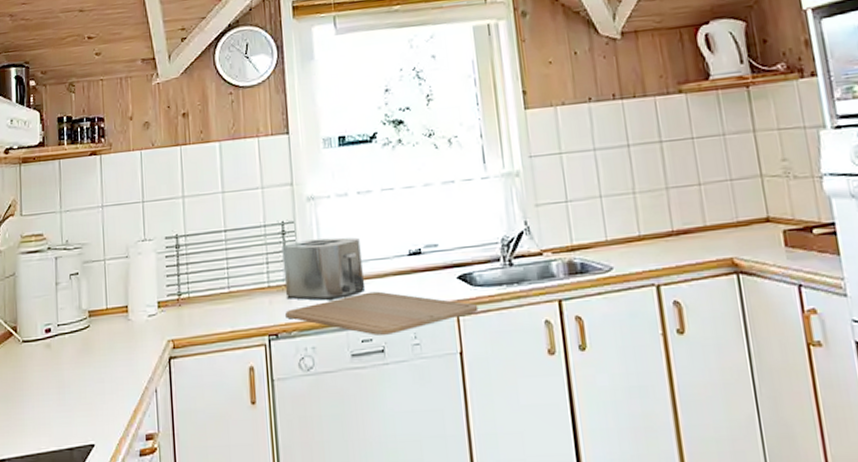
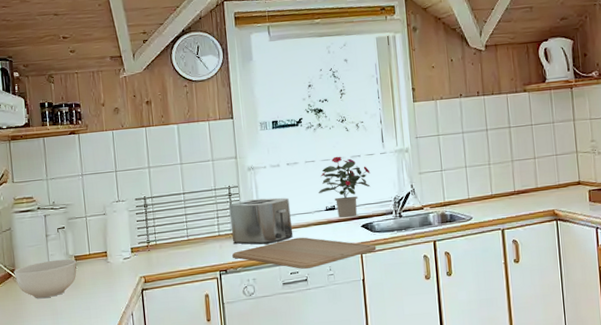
bowl: none [15,314,91,366] -> present [13,259,77,299]
potted flower: none [398,182,469,266] -> present [318,156,371,218]

